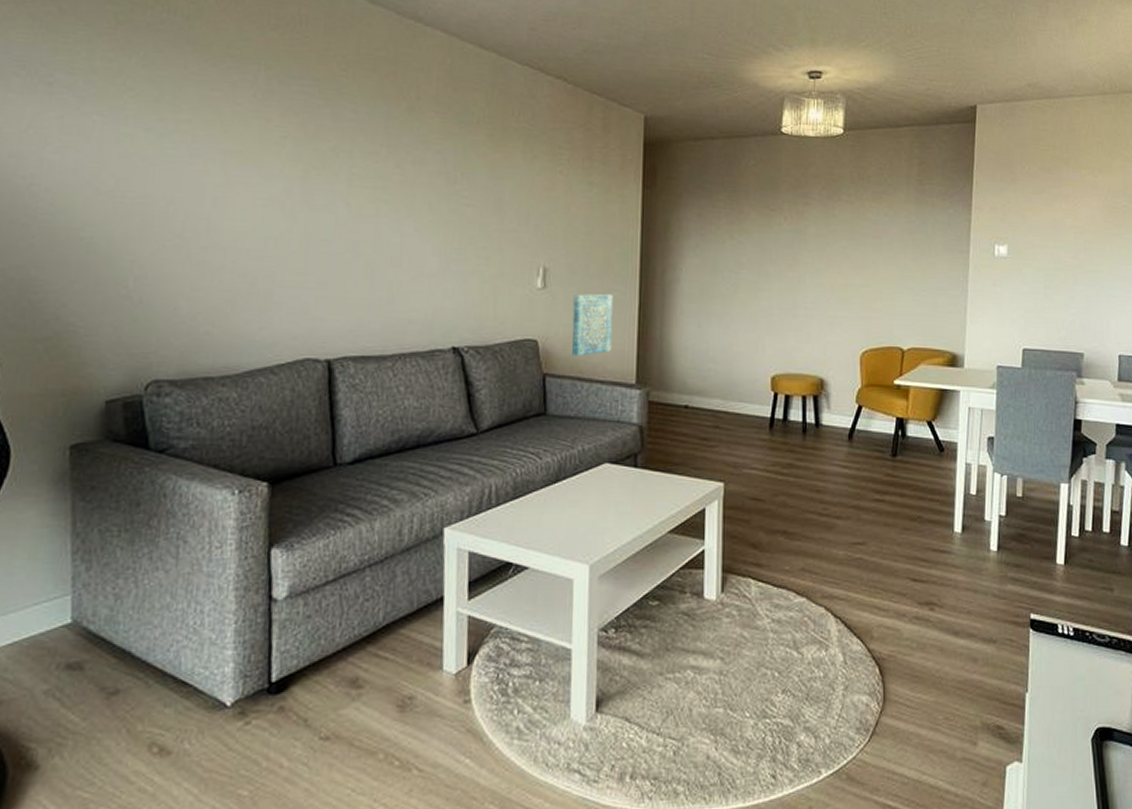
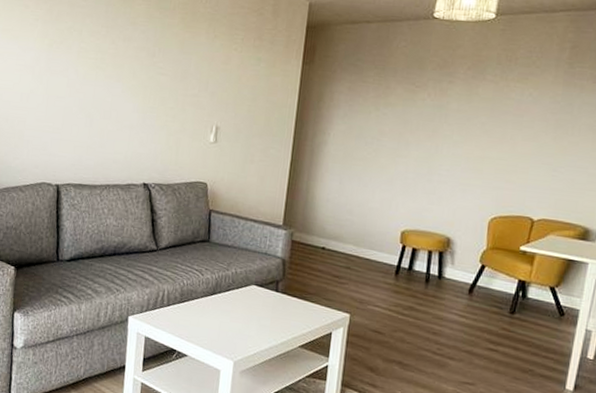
wall art: present [571,293,613,357] -> none [233,148,270,199]

